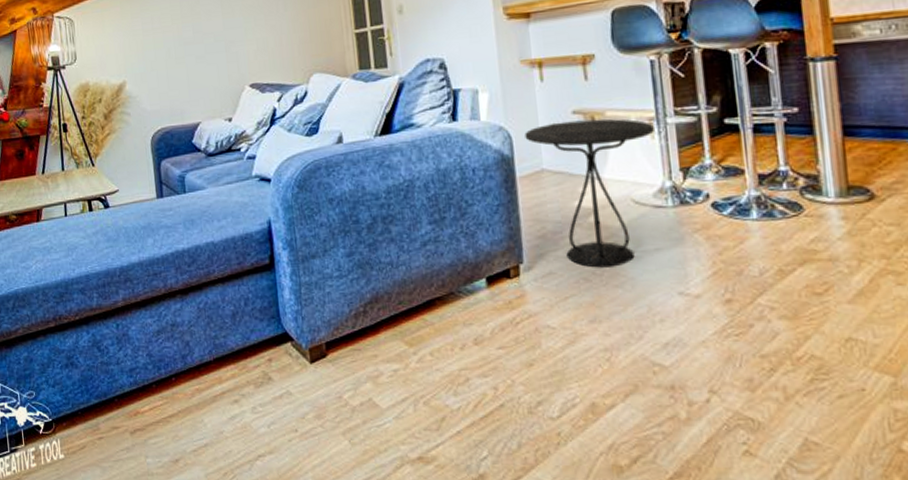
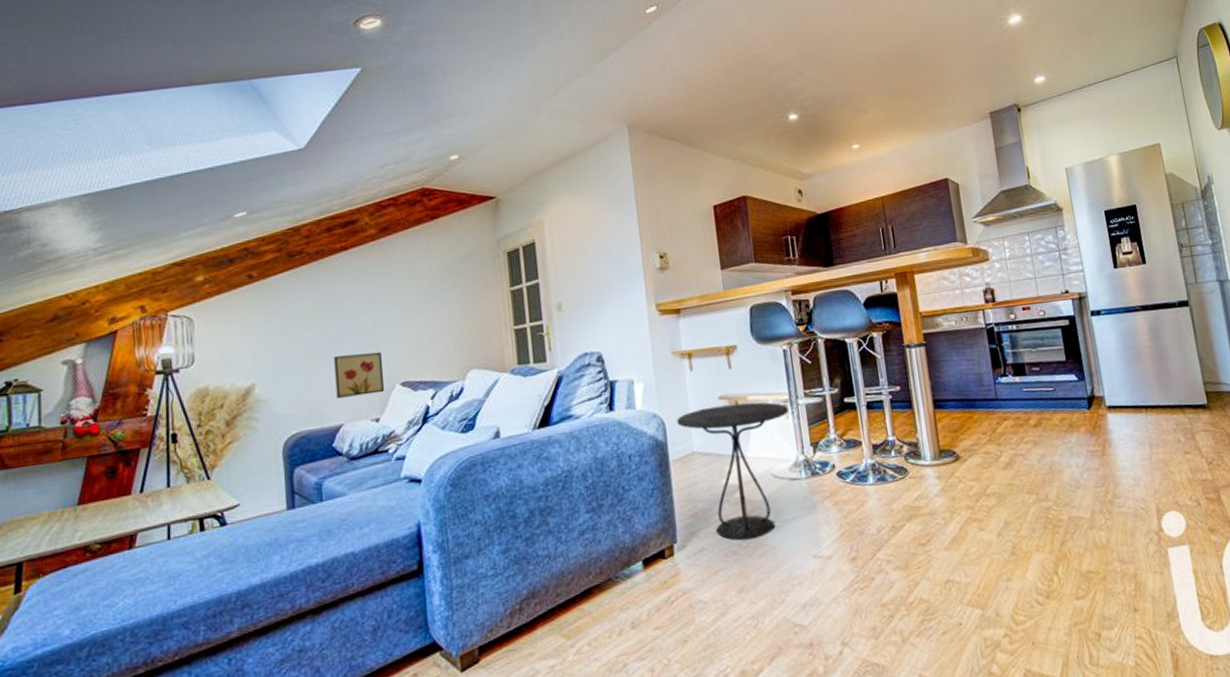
wall art: none [190,53,236,97] -> present [334,351,385,398]

